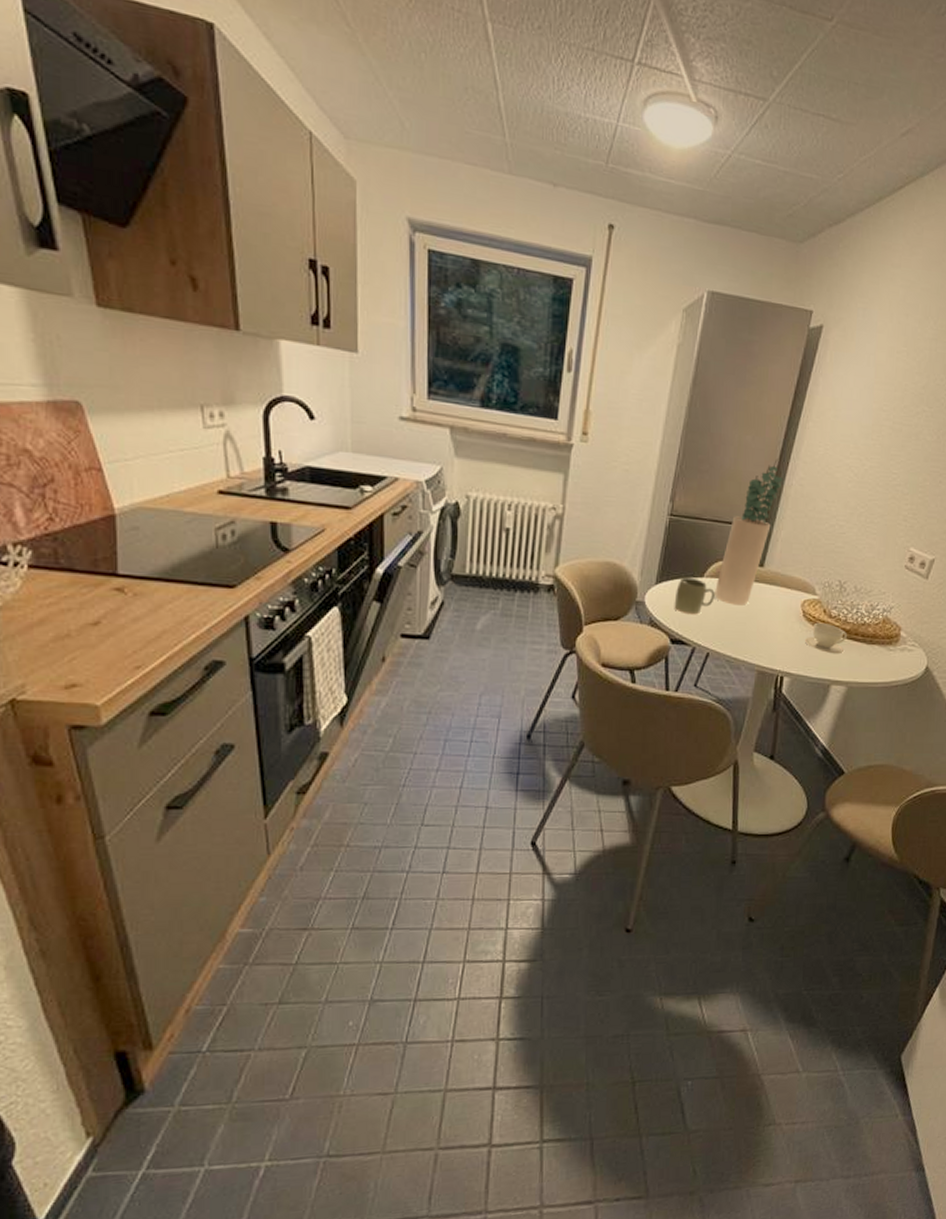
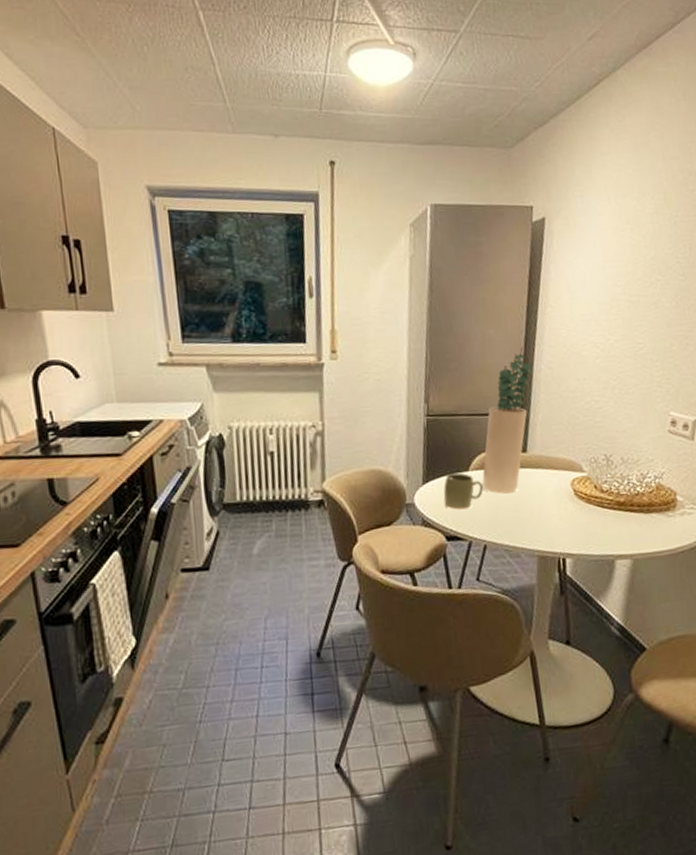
teacup: present [805,622,847,654] -> none [581,498,623,529]

